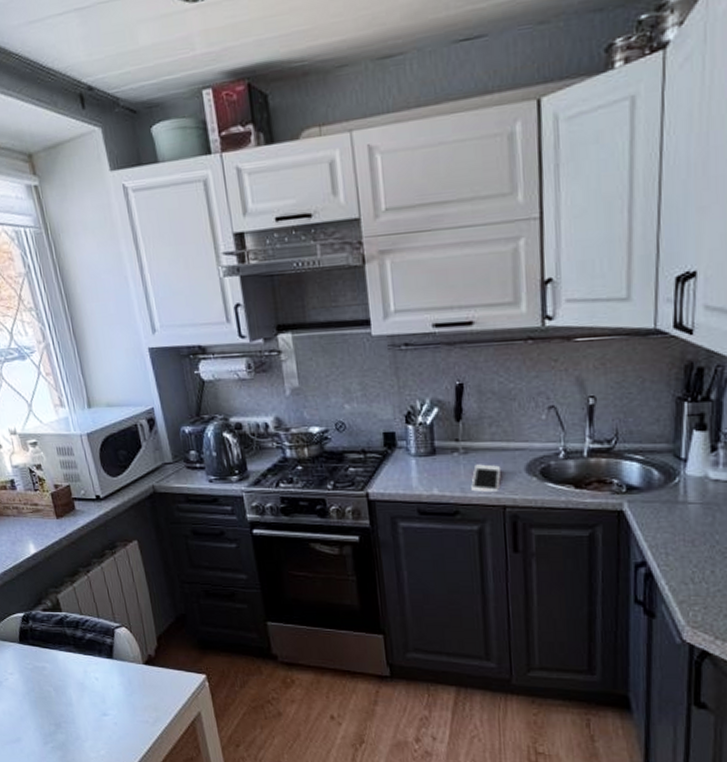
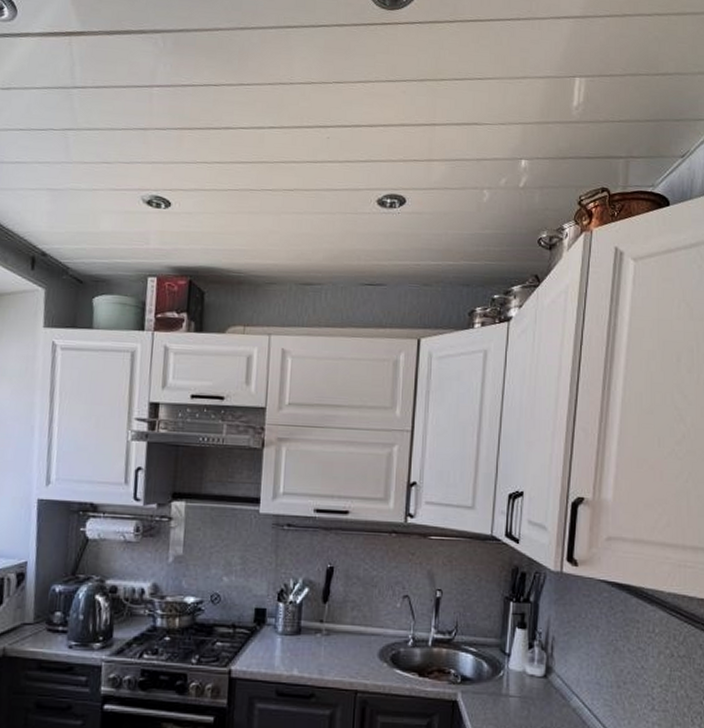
cell phone: present [471,464,502,492] -> none [328,647,358,675]

